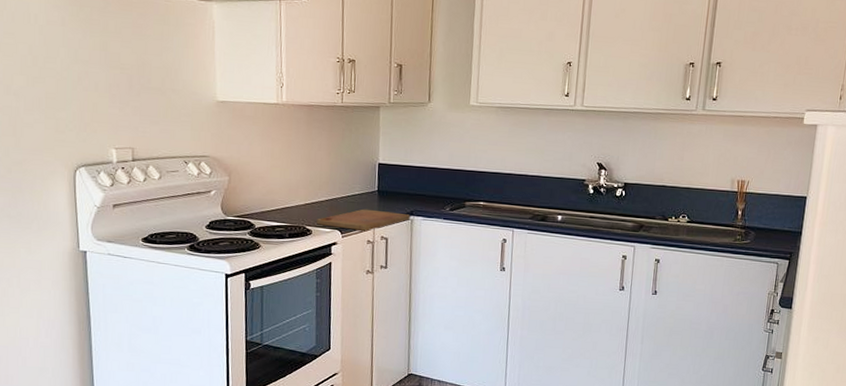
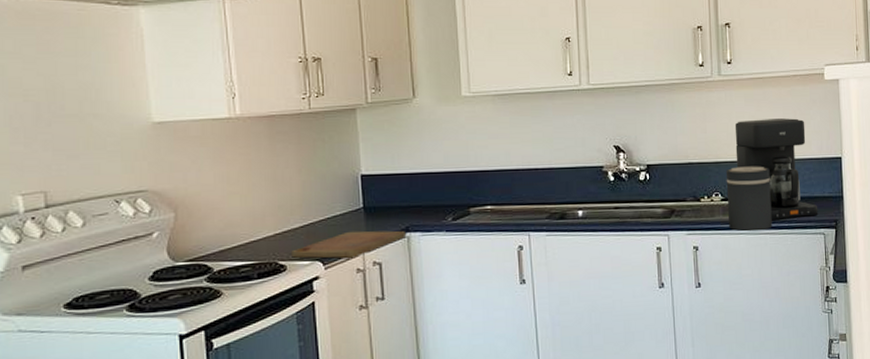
cylinder: none [690,194,737,254] -> present [725,166,772,232]
coffee maker: none [706,153,778,247] -> present [734,118,818,221]

